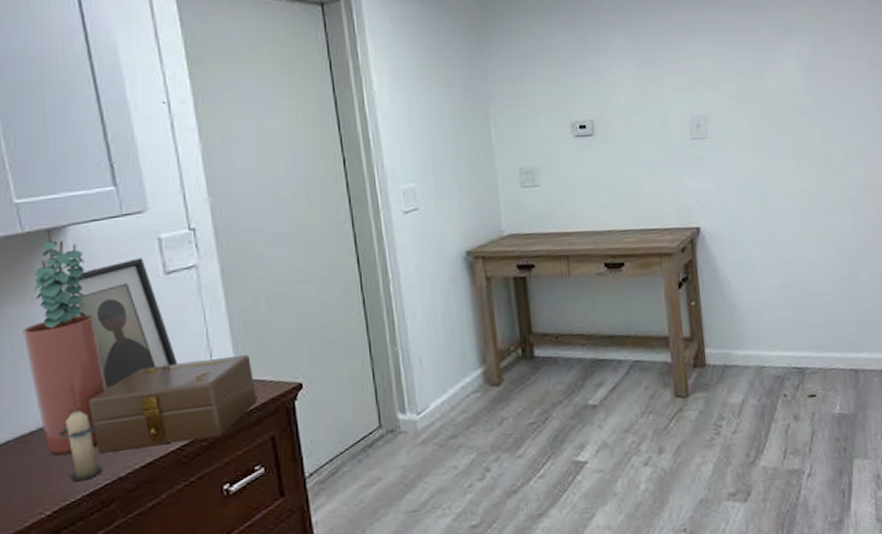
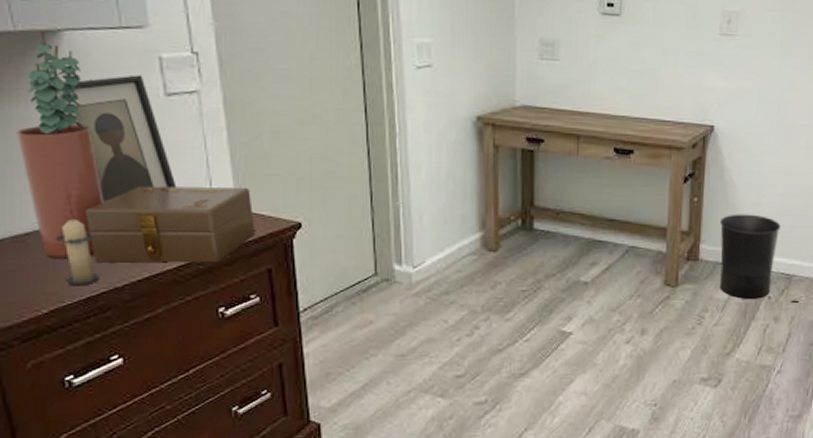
waste bin: none [721,310,784,401] -> present [720,214,781,299]

